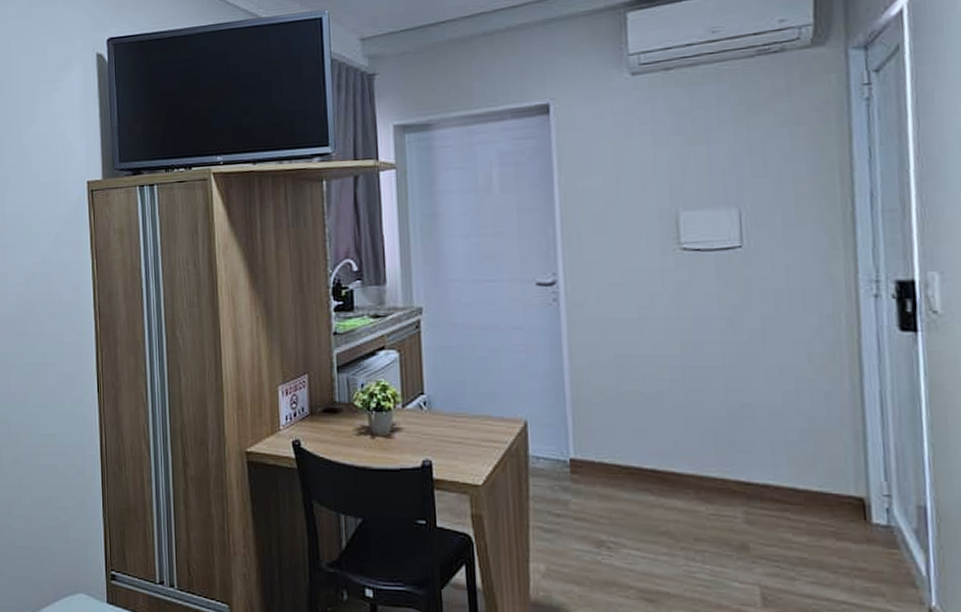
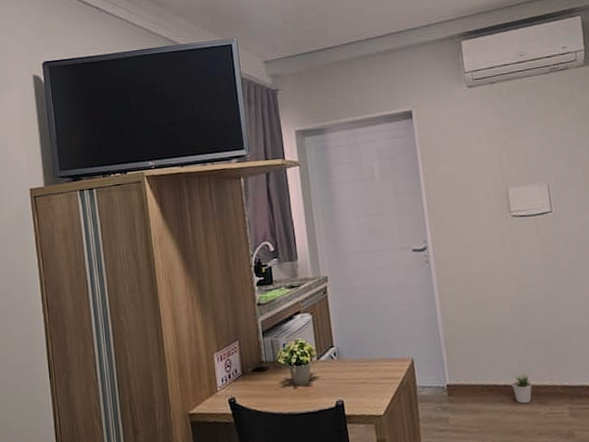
potted plant: none [662,459,691,498] -> present [512,373,532,404]

